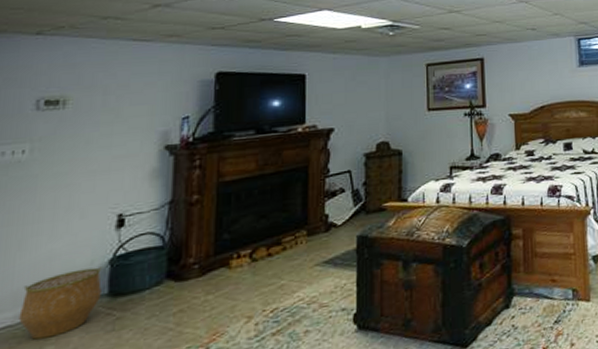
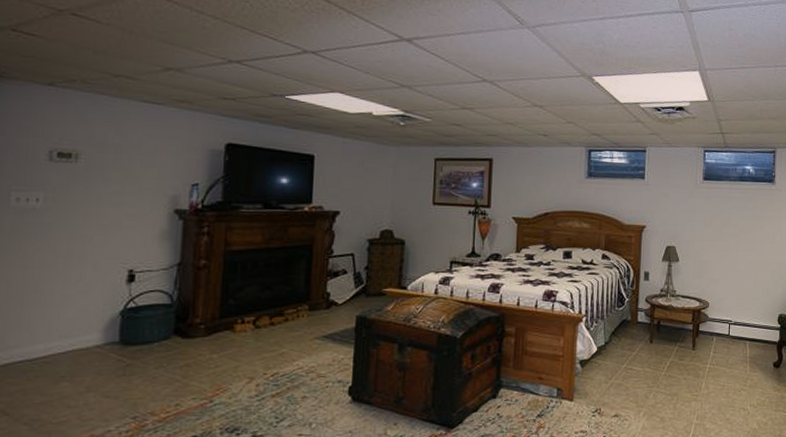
basket: present [19,267,103,340] -> none [36,316,114,375]

